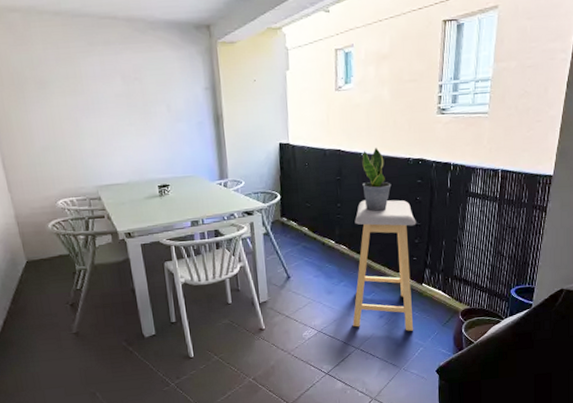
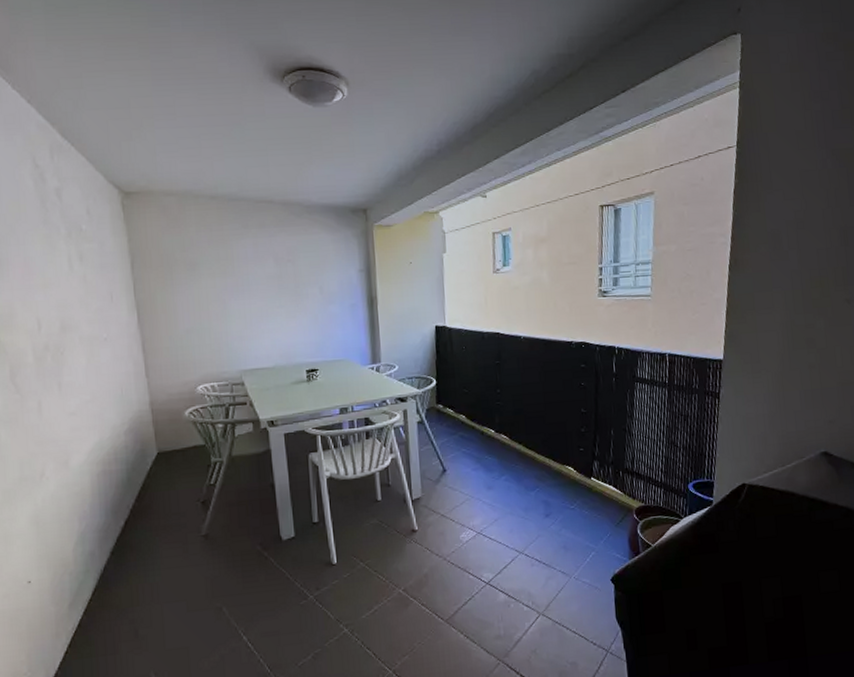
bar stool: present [353,200,416,331] -> none [515,385,584,533]
potted plant: present [362,148,392,212] -> none [522,331,554,398]

